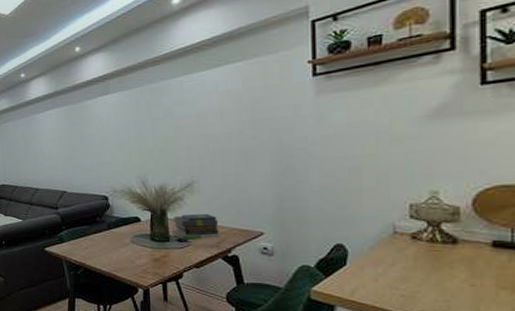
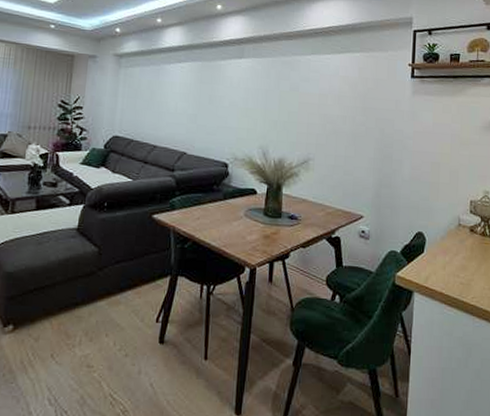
books: present [172,213,220,241] -> none [284,191,327,219]

